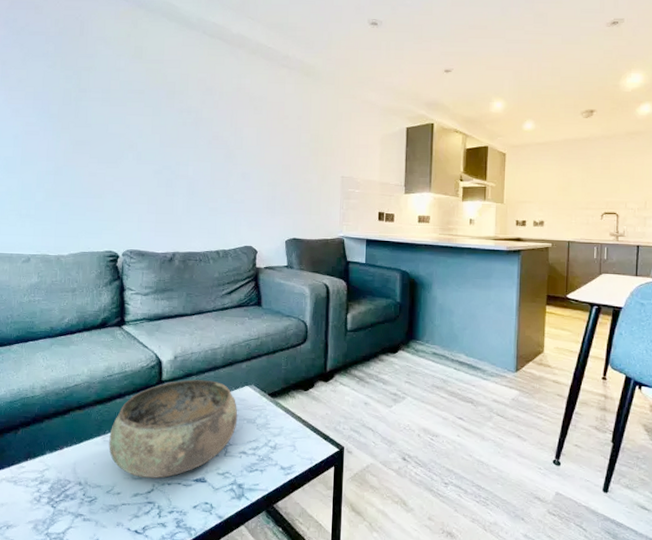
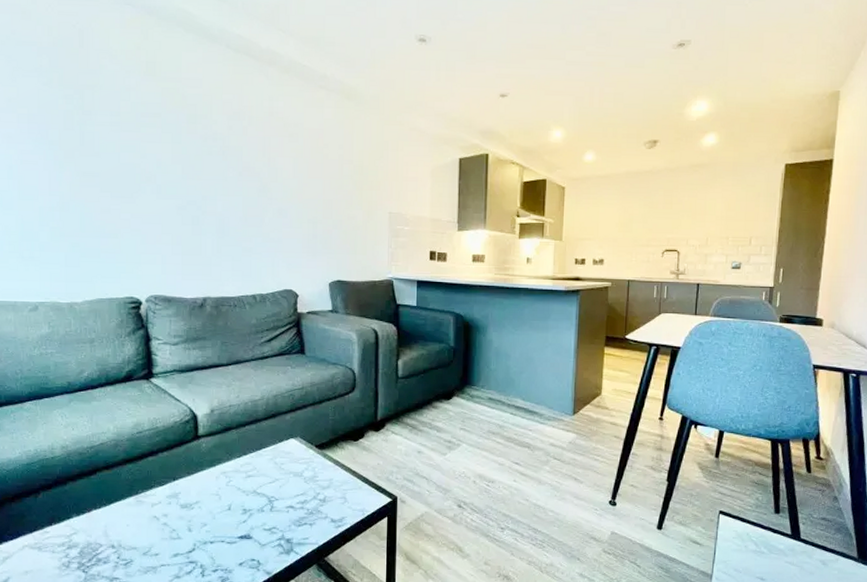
bowl: present [109,379,238,478] -> none [143,433,283,537]

